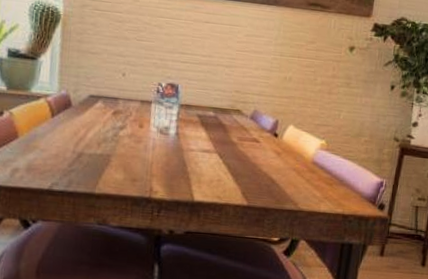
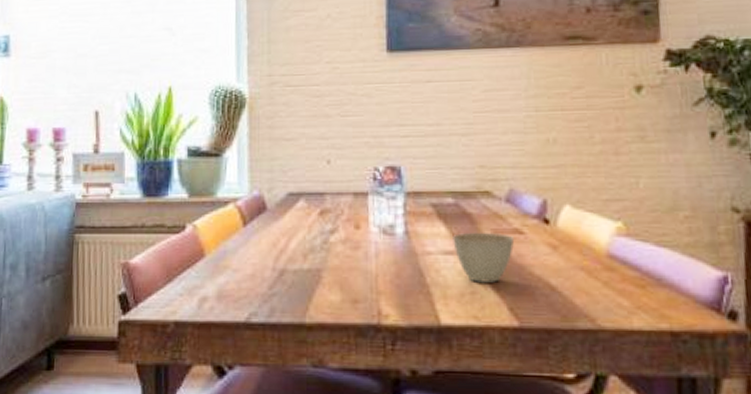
cup: none [209,138,253,175] -> present [453,233,515,284]

